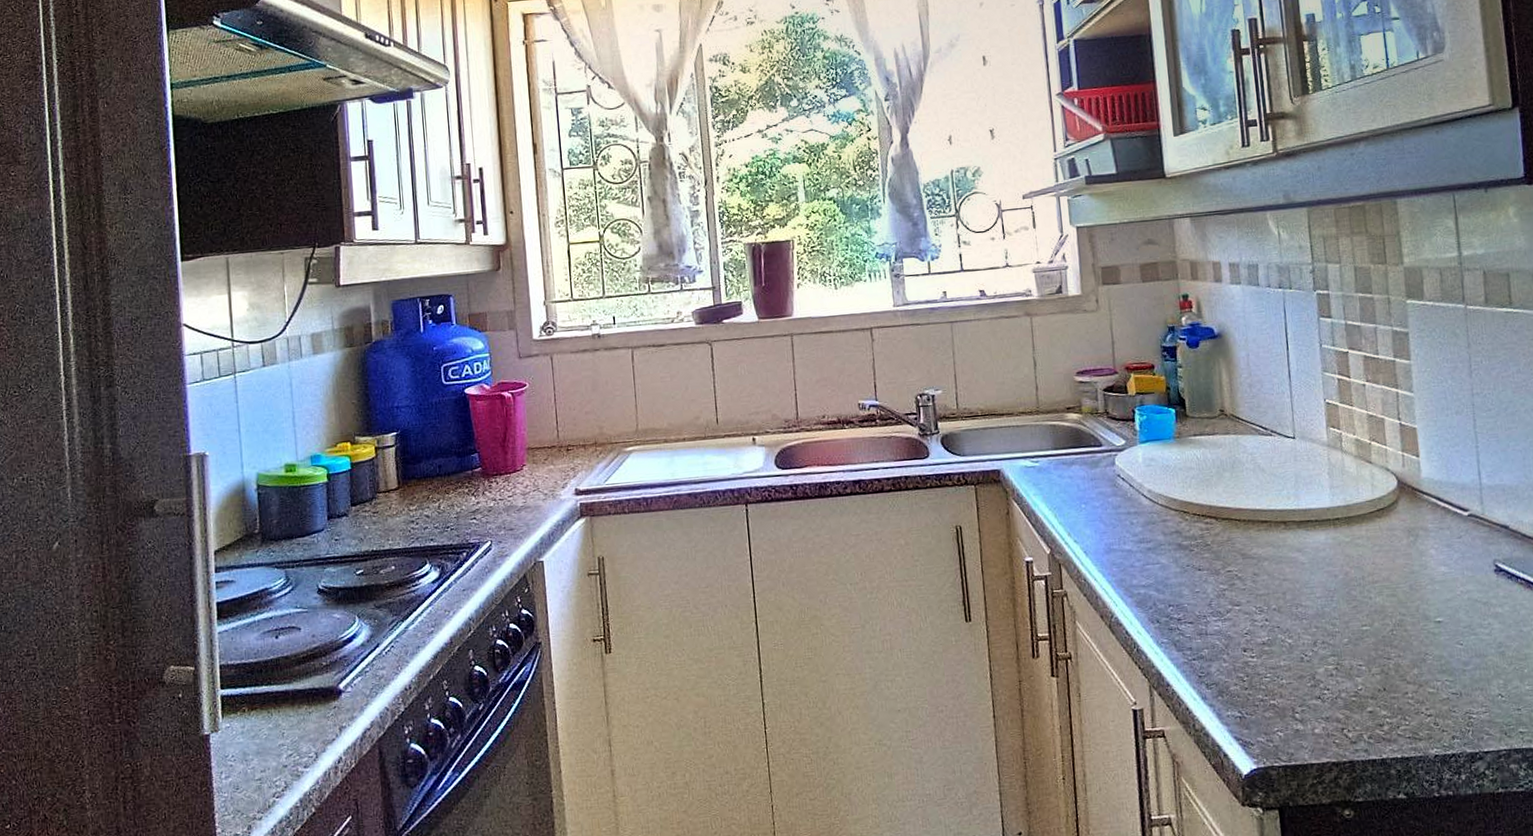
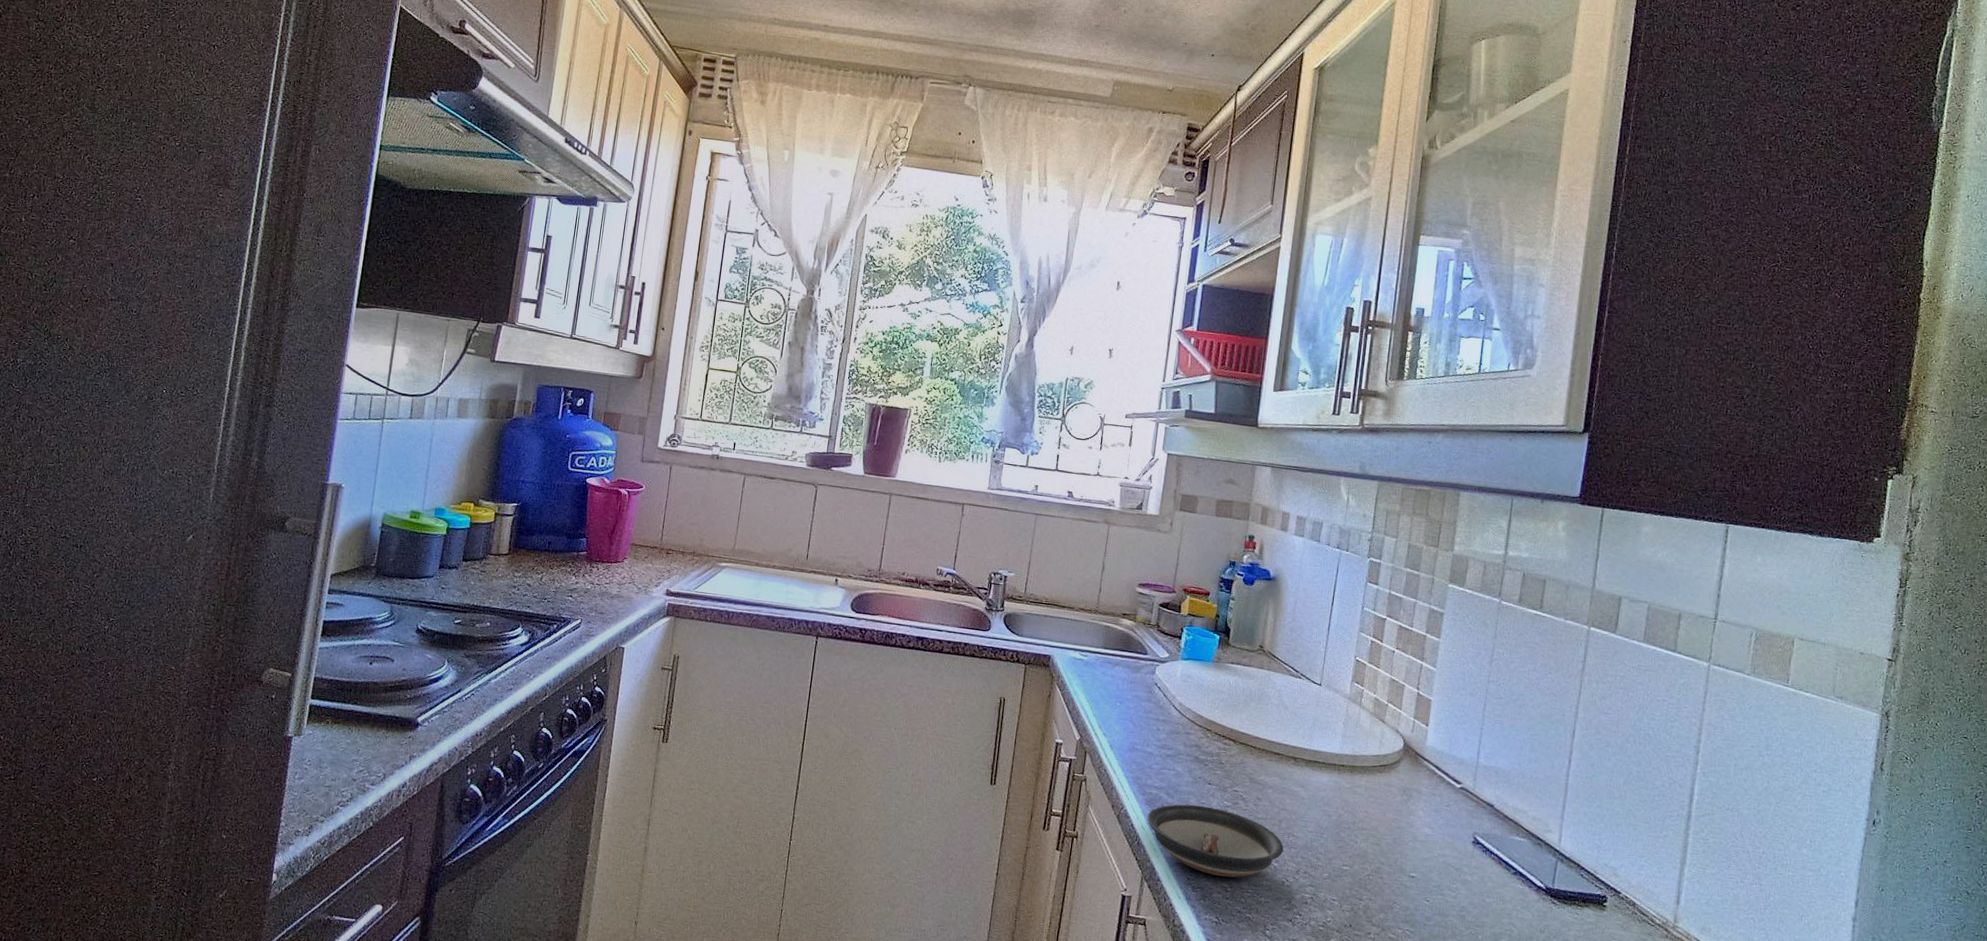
saucer: none [1141,594,1295,667] -> present [1147,804,1284,878]

